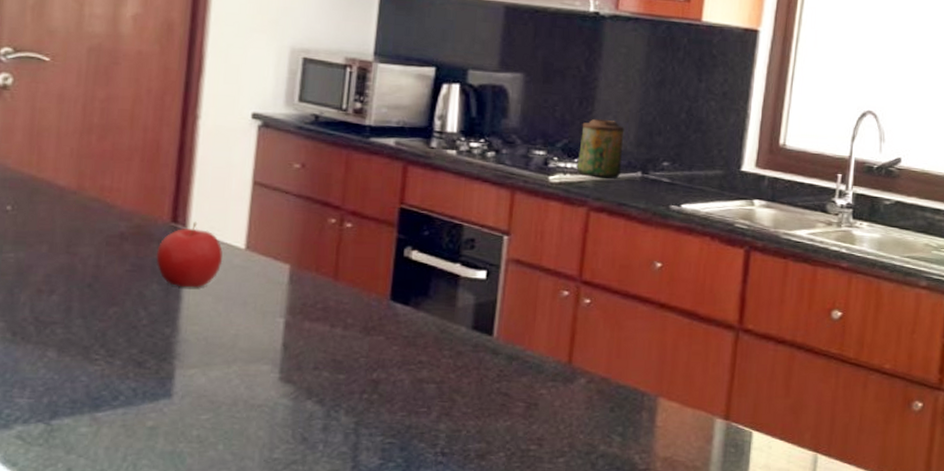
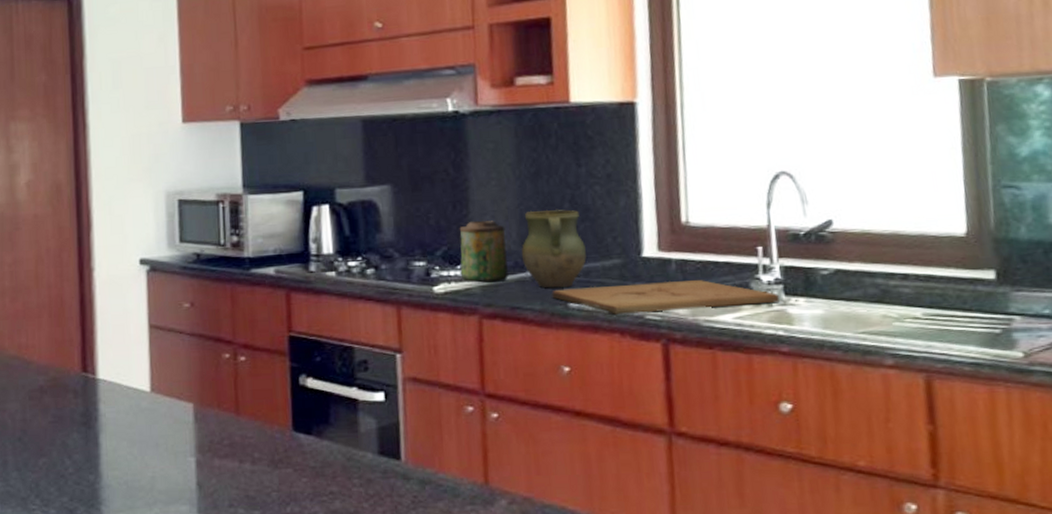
fruit: present [156,221,223,288] -> none [73,369,132,434]
ceramic jug: none [635,116,693,191] -> present [521,209,586,288]
cutting board: none [657,191,848,224] -> present [552,280,781,315]

